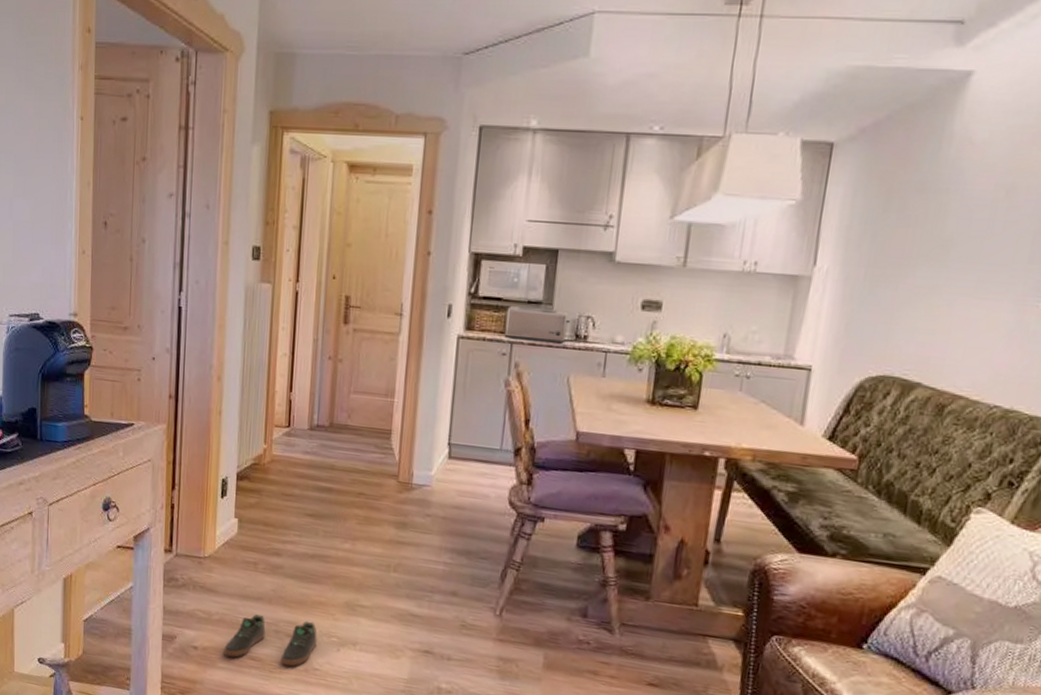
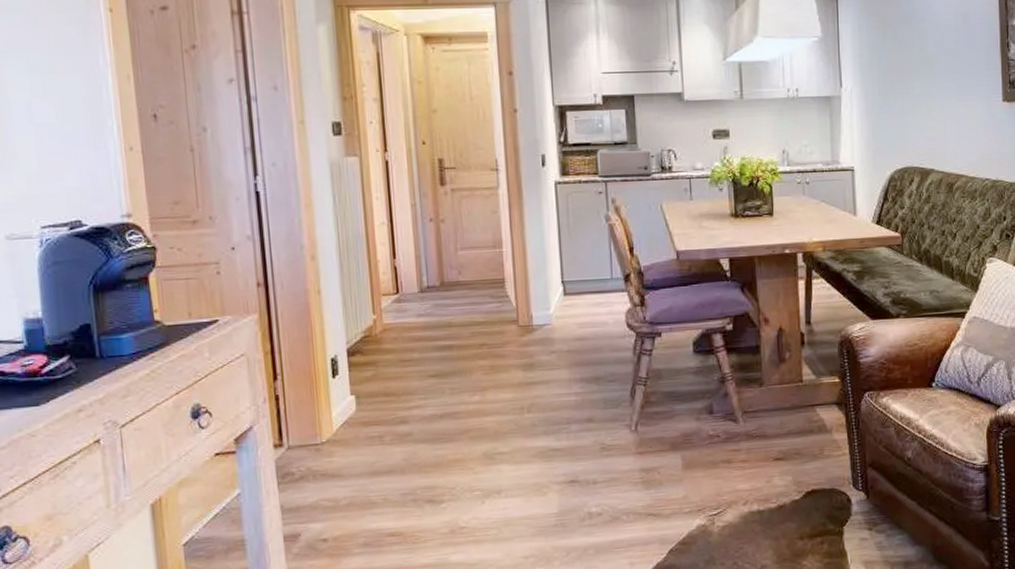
shoe: present [224,614,317,666] -> none [358,481,460,540]

